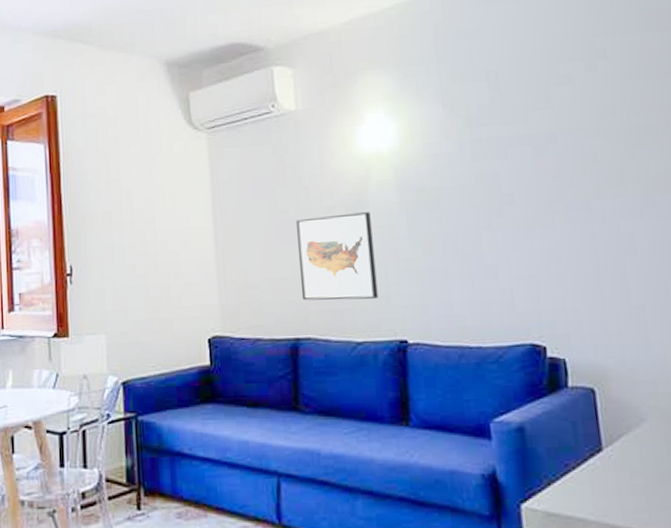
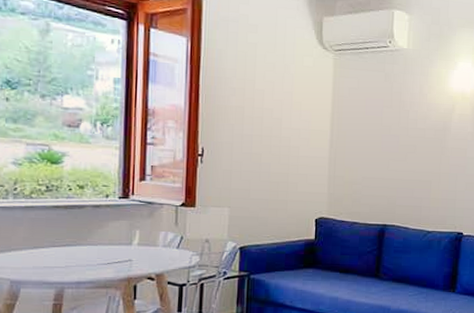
wall art: present [295,212,379,301] -> none [392,135,451,201]

